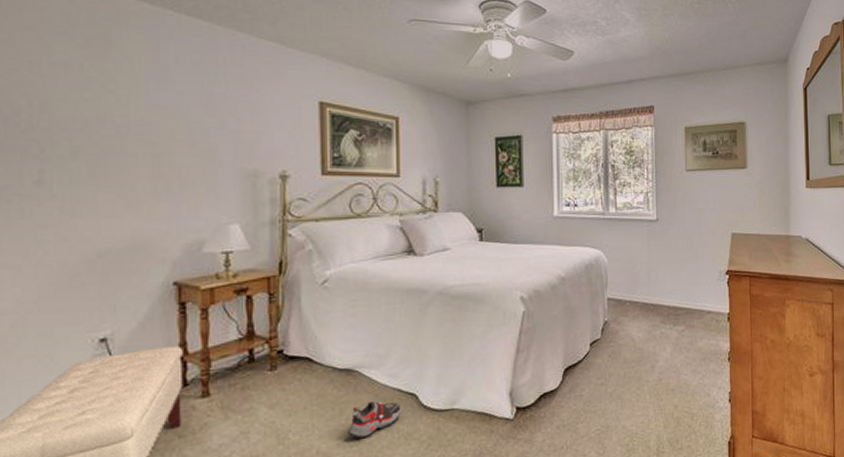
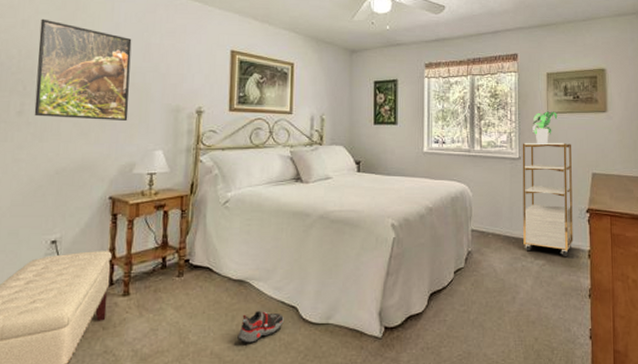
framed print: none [56,60,190,189] -> present [34,18,132,120]
shelving unit: none [660,201,713,321] -> present [522,142,573,256]
potted plant: none [670,168,697,205] -> present [532,111,558,144]

